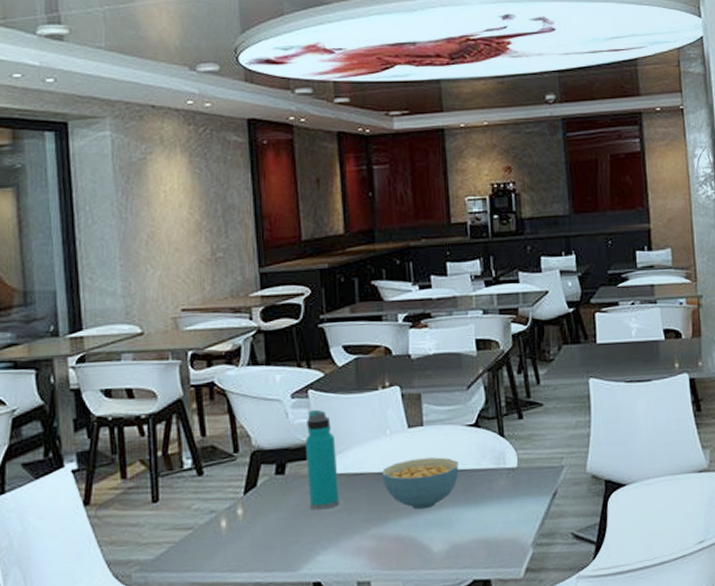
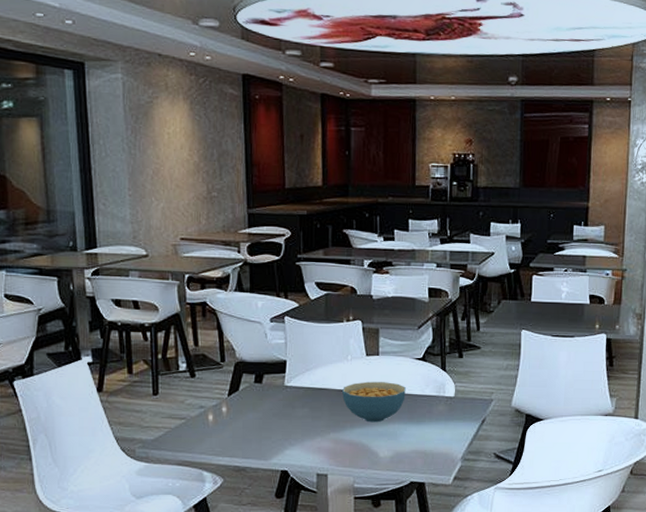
water bottle: present [304,409,339,510] -> none [280,333,306,414]

